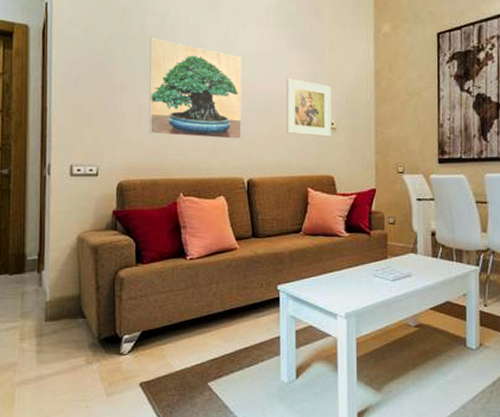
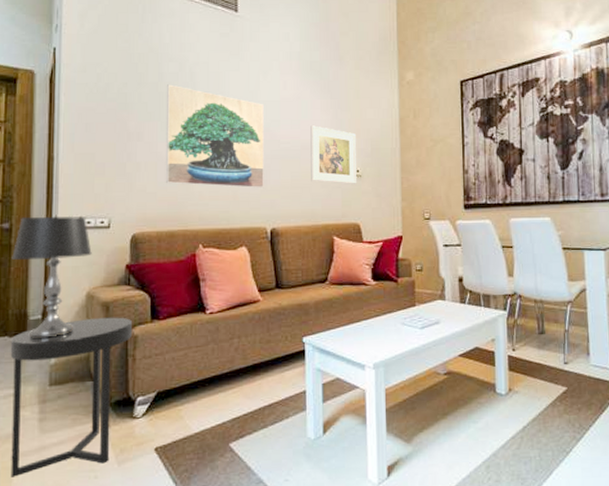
side table: none [10,260,118,403] -> present [10,317,132,477]
table lamp: none [11,163,82,277] -> present [12,215,92,338]

